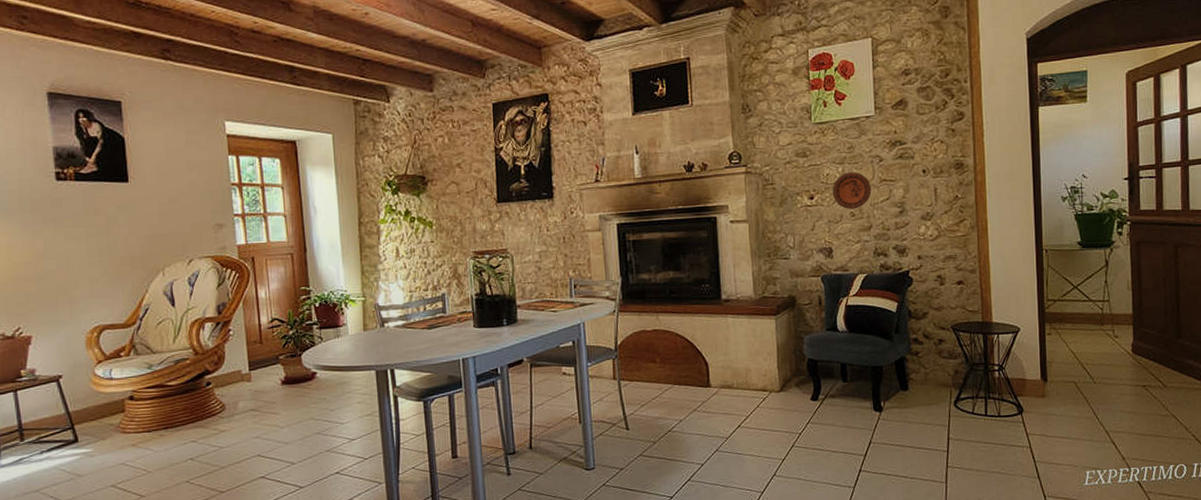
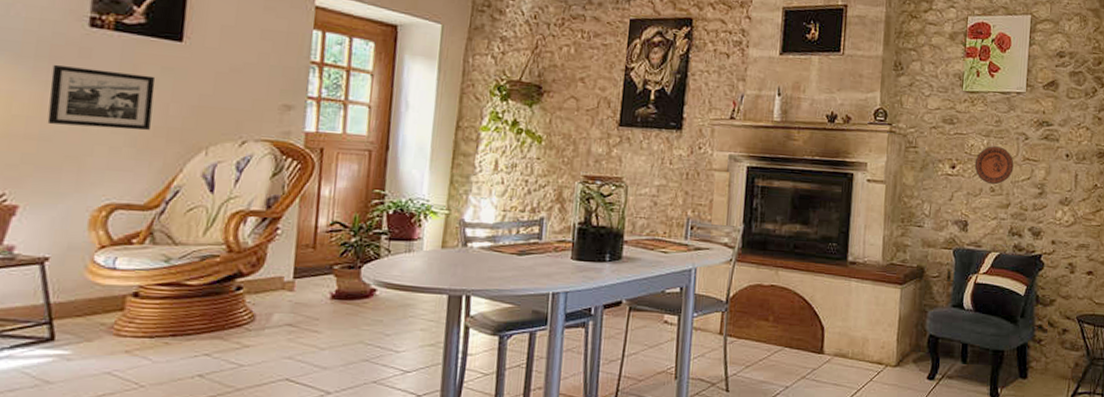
picture frame: none [35,214,117,266] -> present [47,64,156,131]

